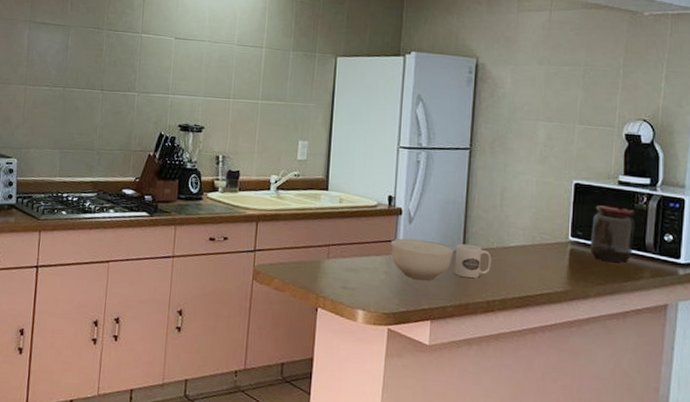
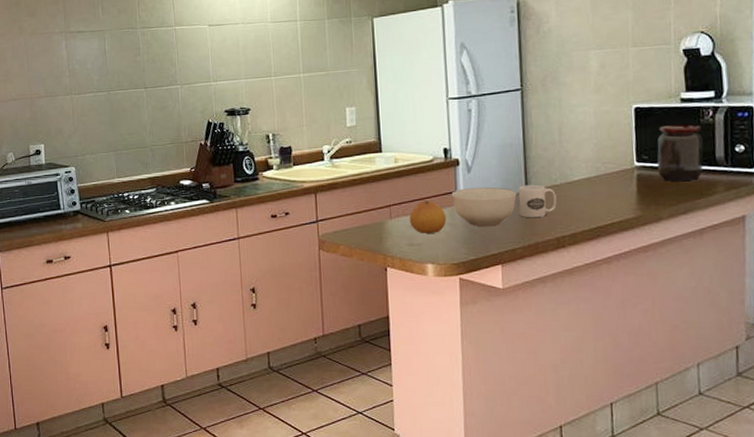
fruit: none [345,244,383,280] -> present [409,200,446,234]

